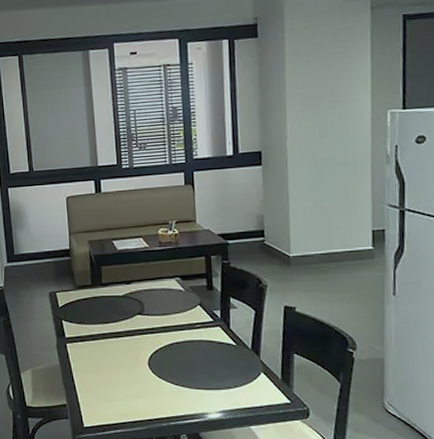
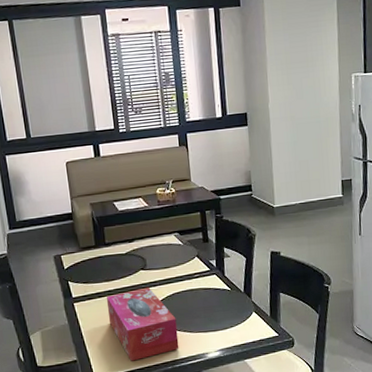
tissue box: none [100,333,176,413] -> present [106,287,179,361]

